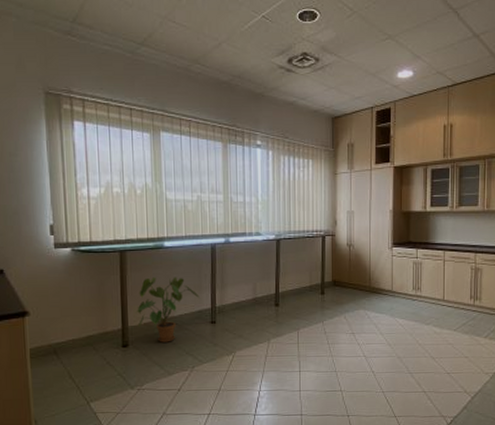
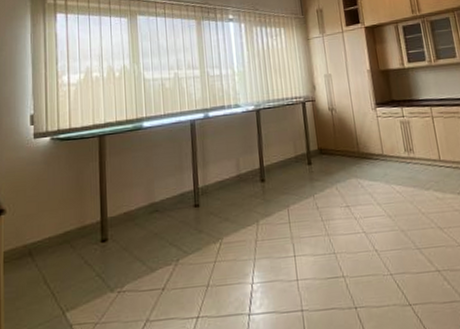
house plant: present [136,277,199,343] -> none [115,158,181,234]

